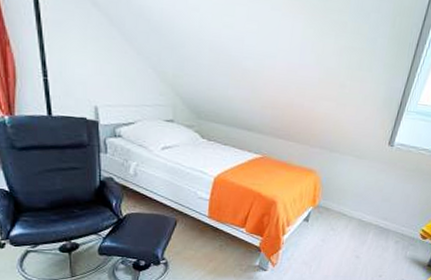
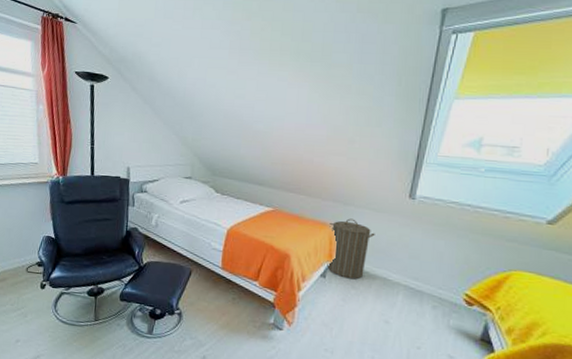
laundry hamper: none [310,165,356,222] -> present [327,218,375,280]

